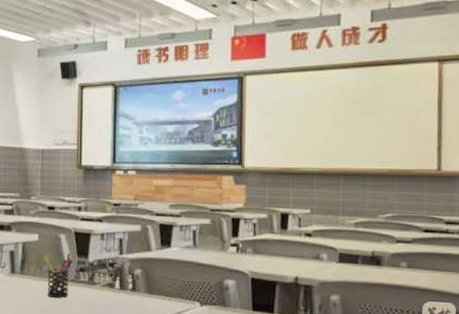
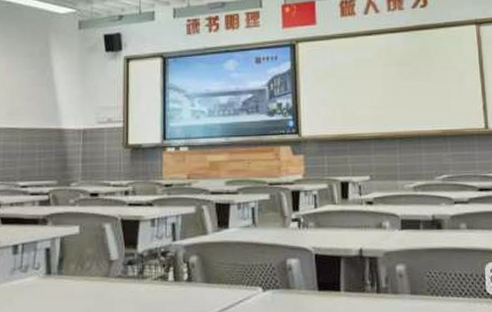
pen holder: present [44,253,73,298] -> none [86,244,120,299]

